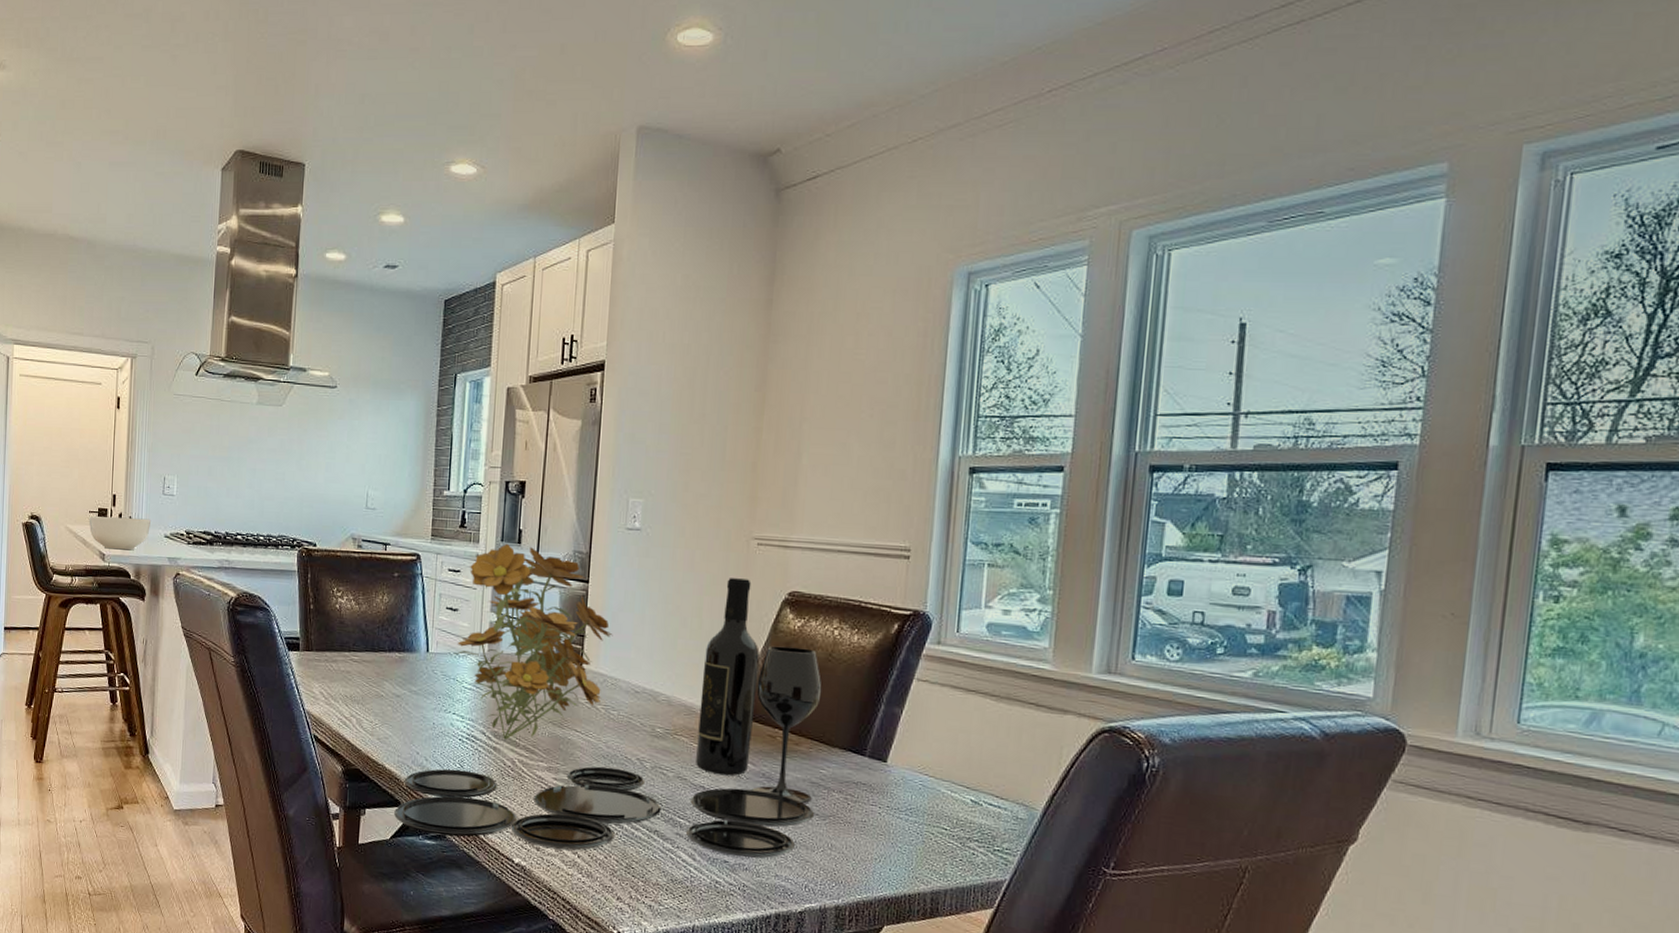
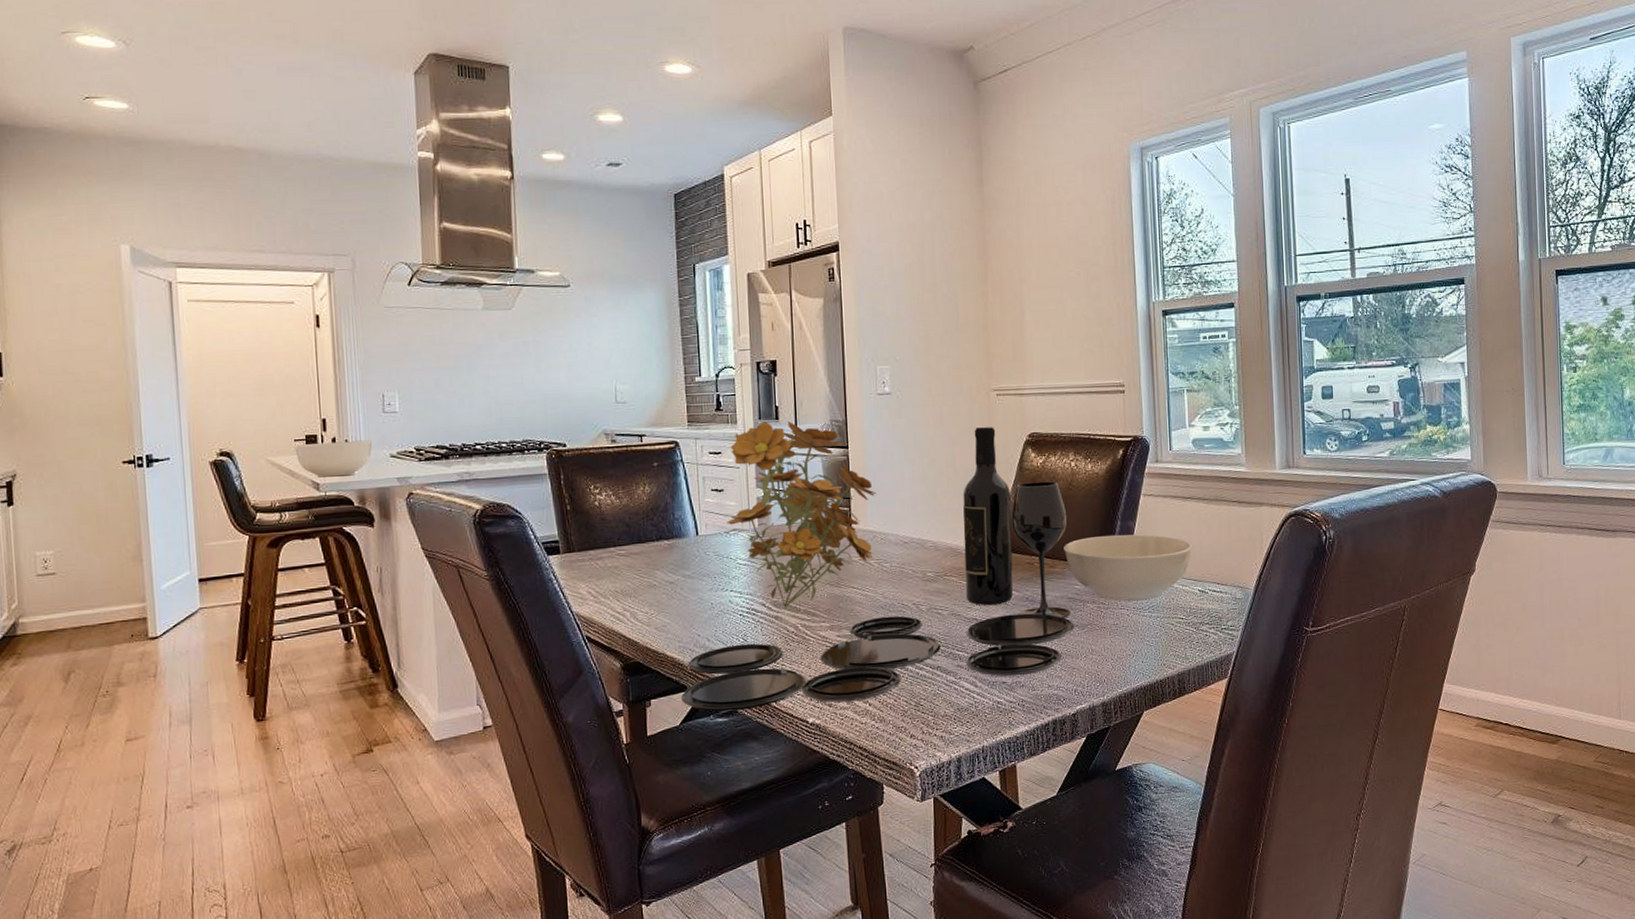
bowl: none [813,717,970,800] -> present [1064,534,1193,601]

